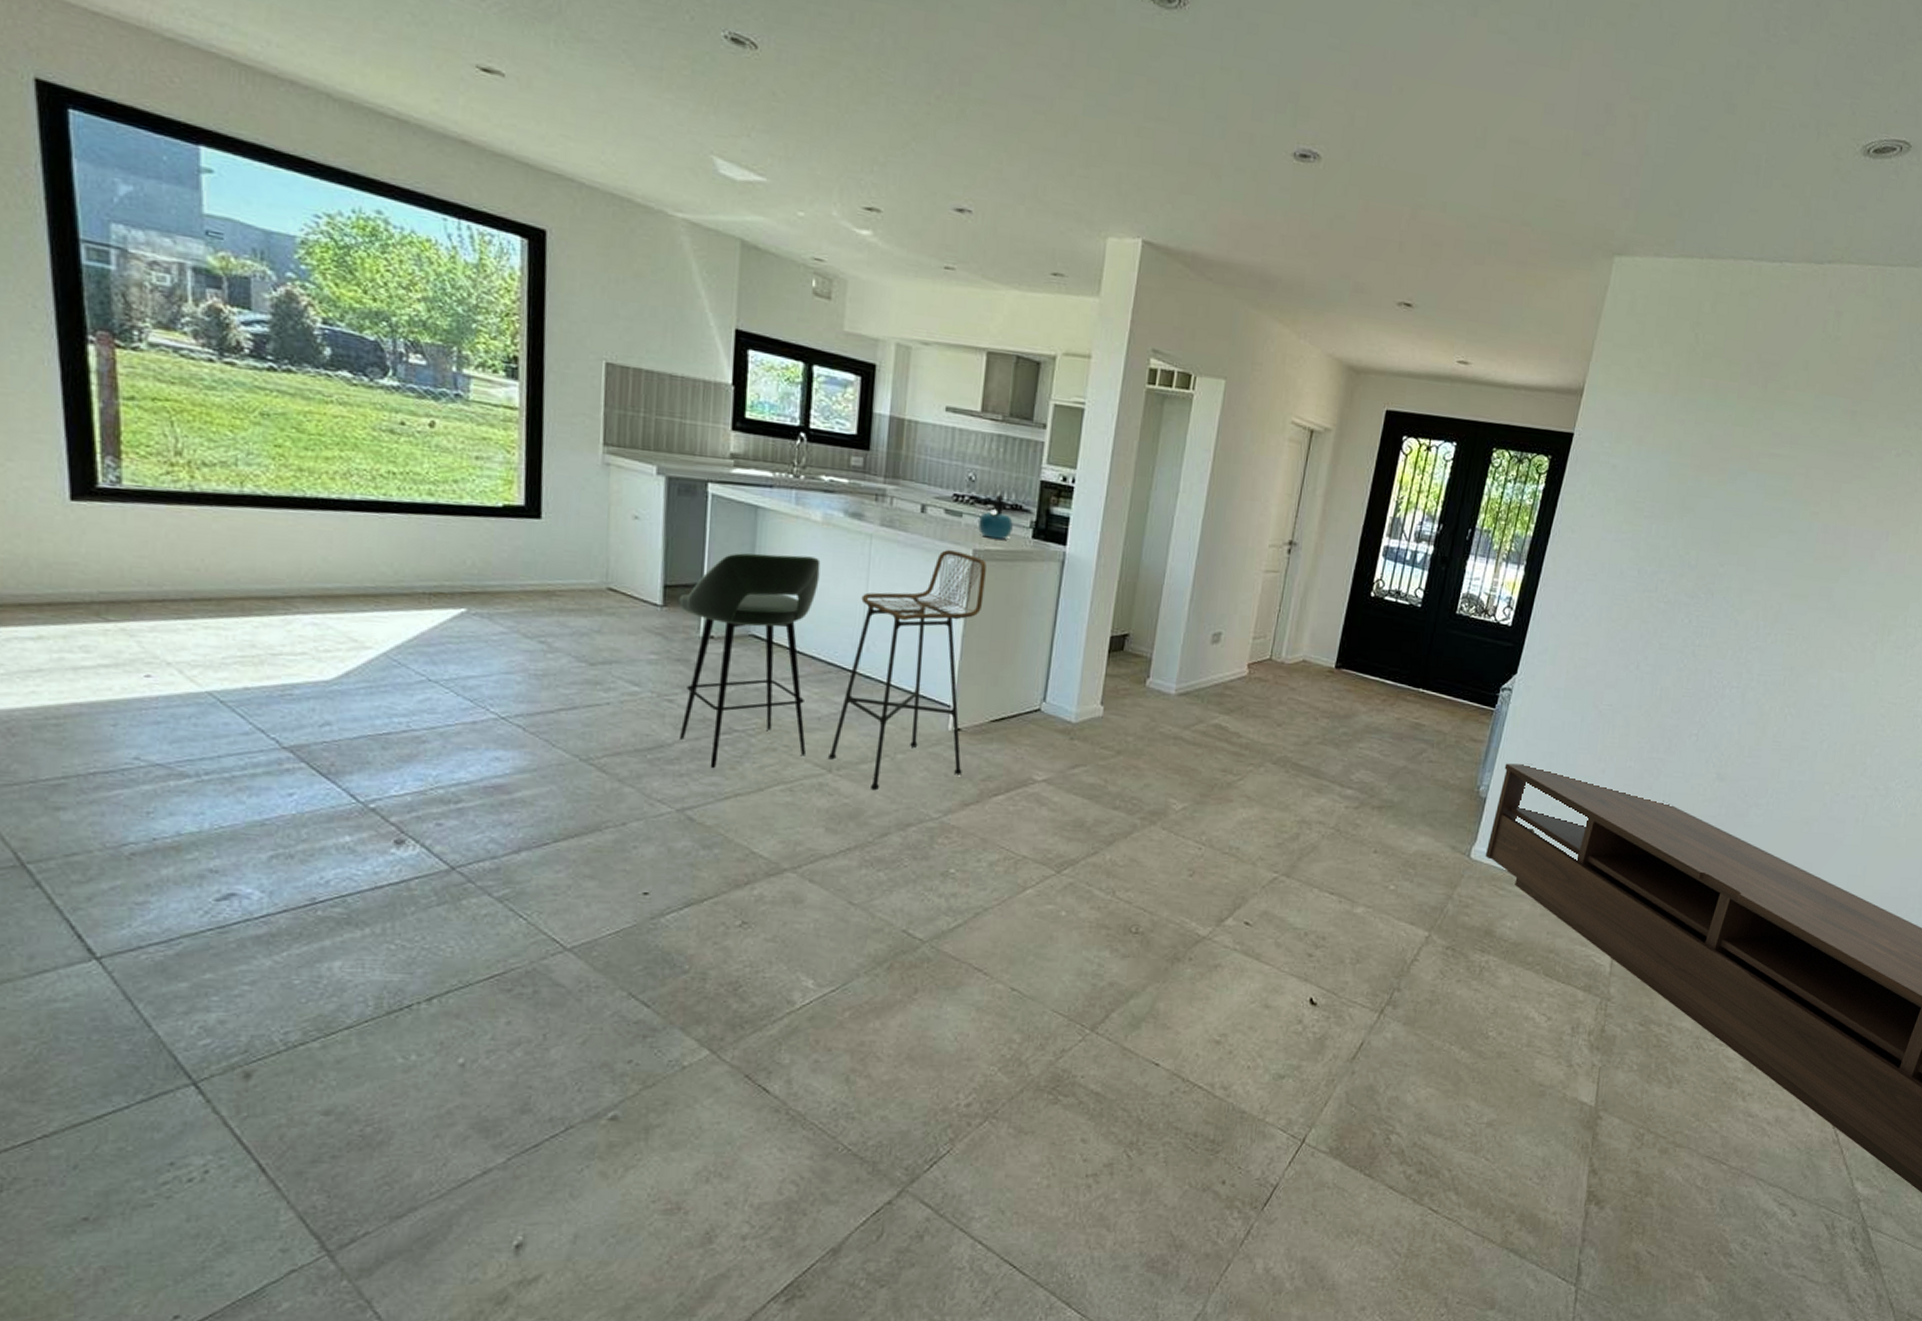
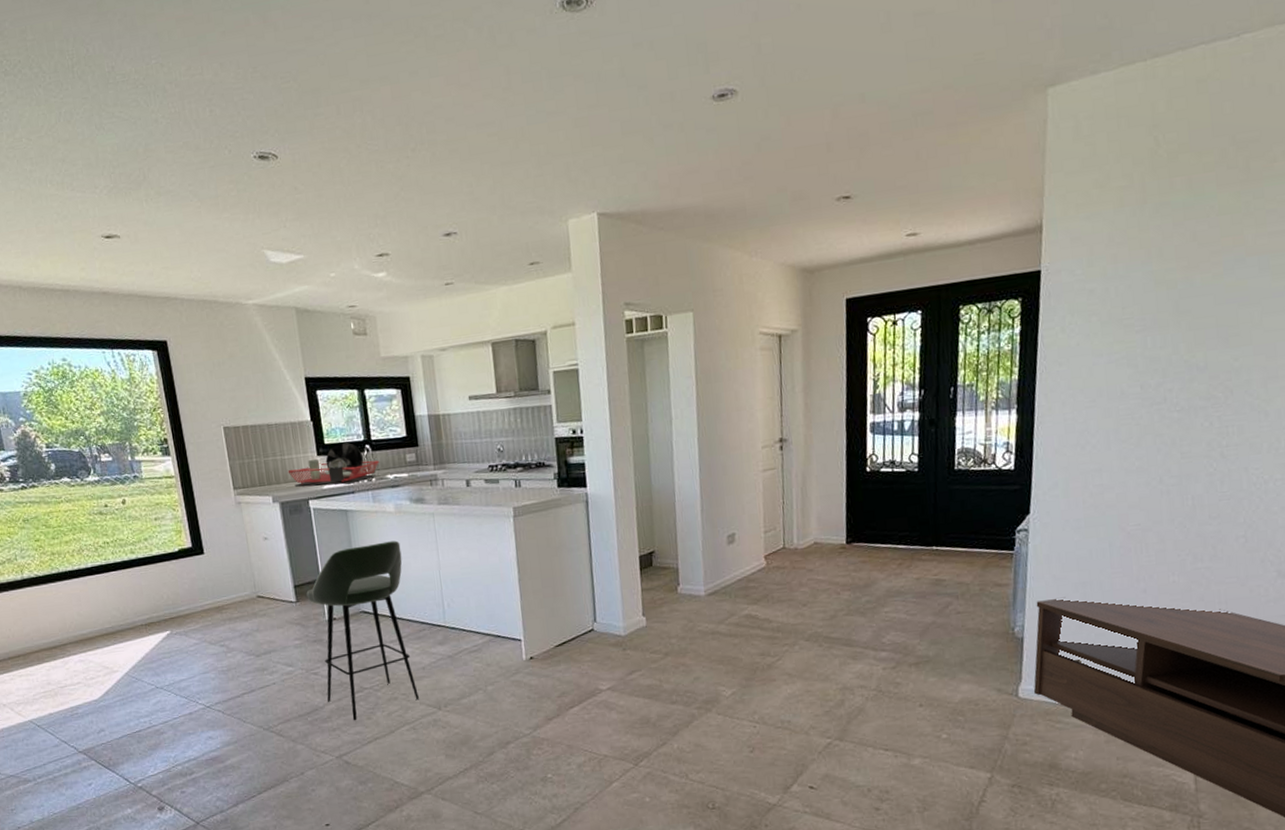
dish rack: none [686,422,815,476] -> present [288,442,380,487]
bar stool: present [827,549,987,791] -> none [435,511,541,719]
kettle: present [977,493,1013,539] -> none [512,457,541,495]

